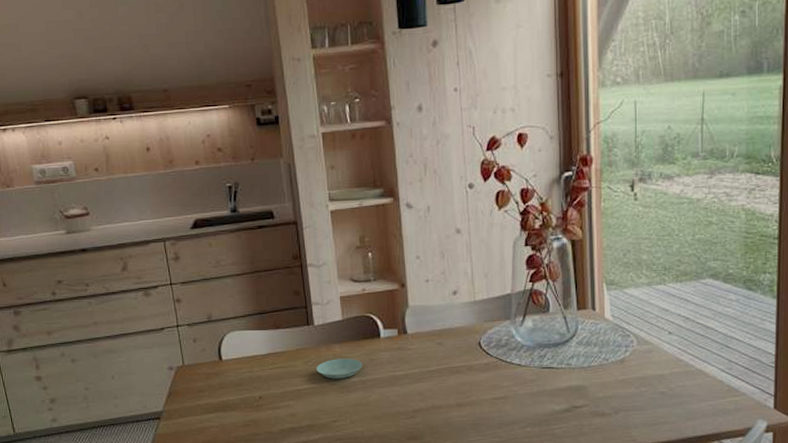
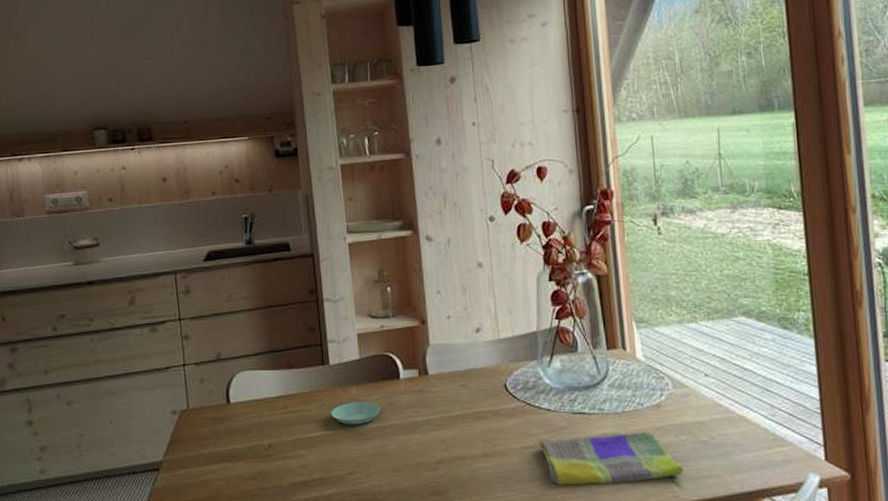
dish towel: none [507,384,642,431] -> present [536,431,684,486]

